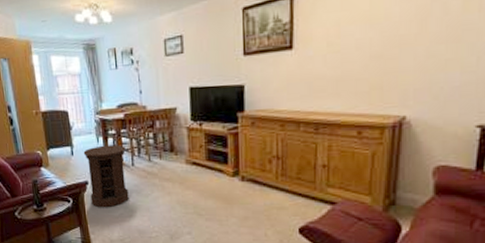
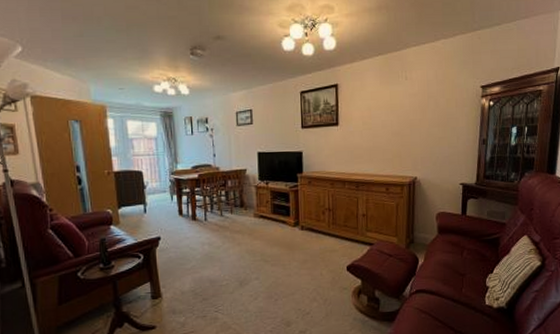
side table: present [83,145,129,208] -> none [156,202,201,262]

